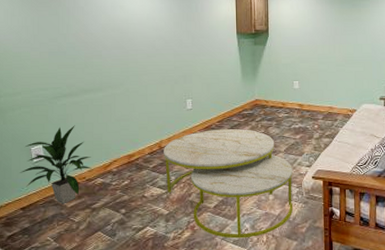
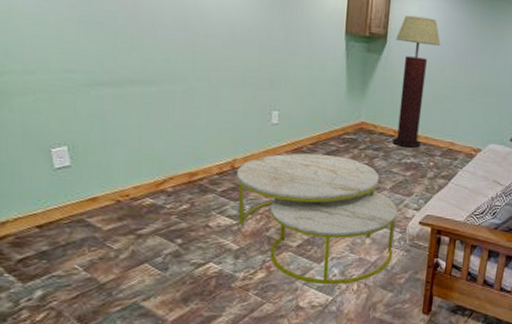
indoor plant: present [20,125,92,204] -> none [34,125,139,226]
floor lamp: none [275,12,311,115] -> present [392,15,441,148]

